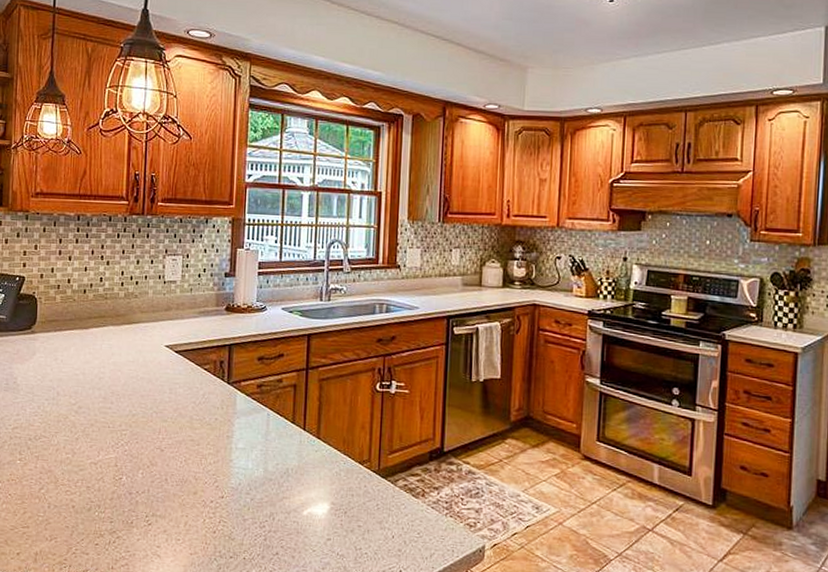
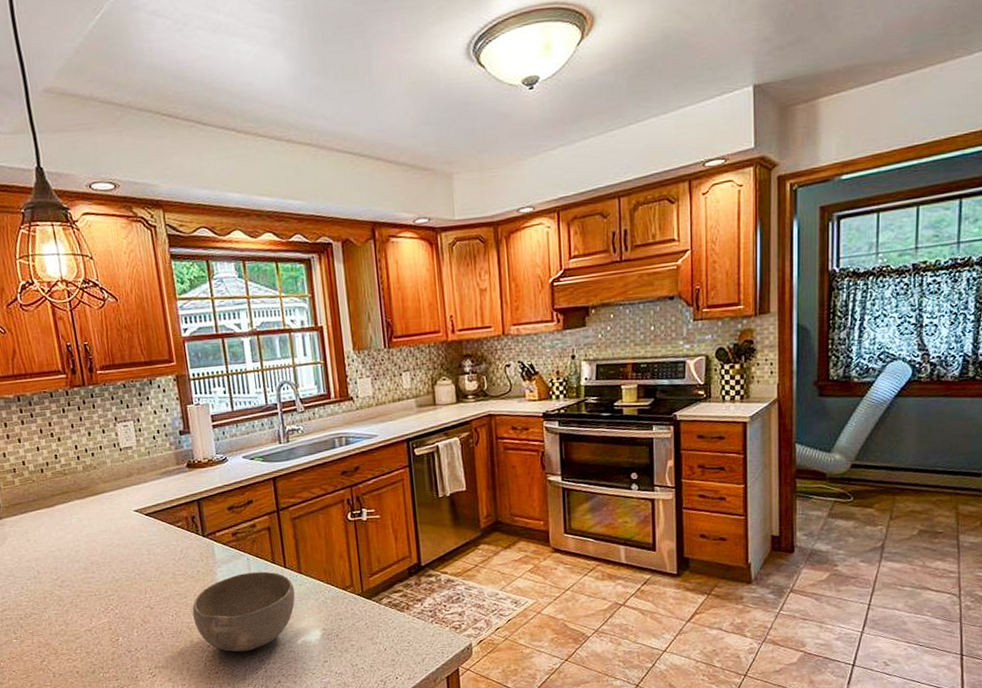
bowl: none [202,429,309,514] -> present [192,571,295,652]

